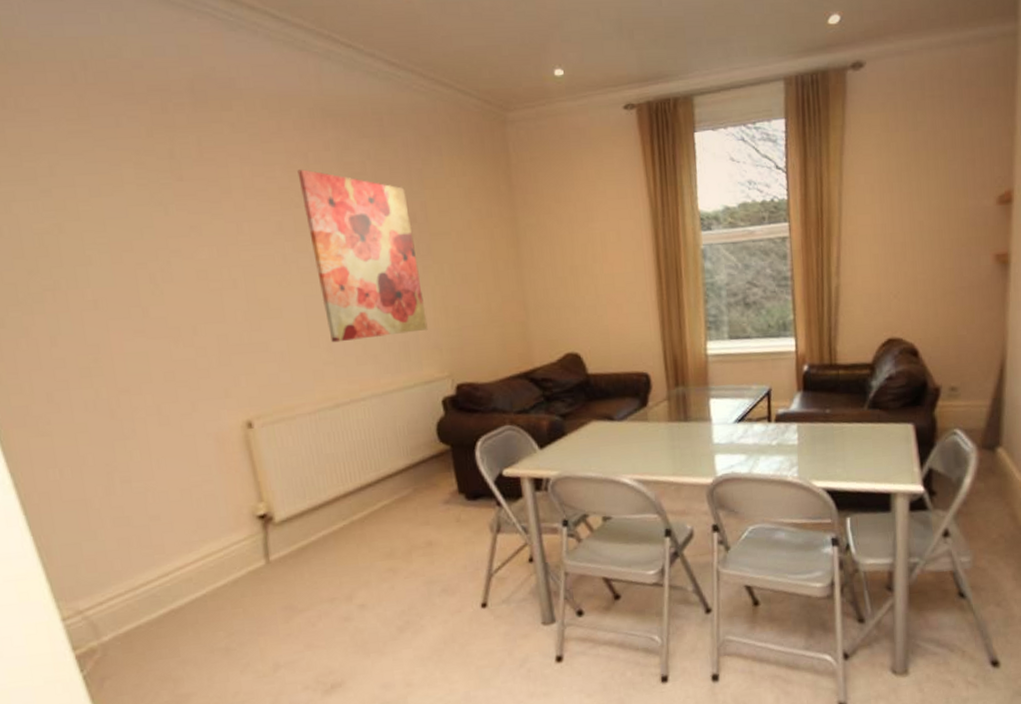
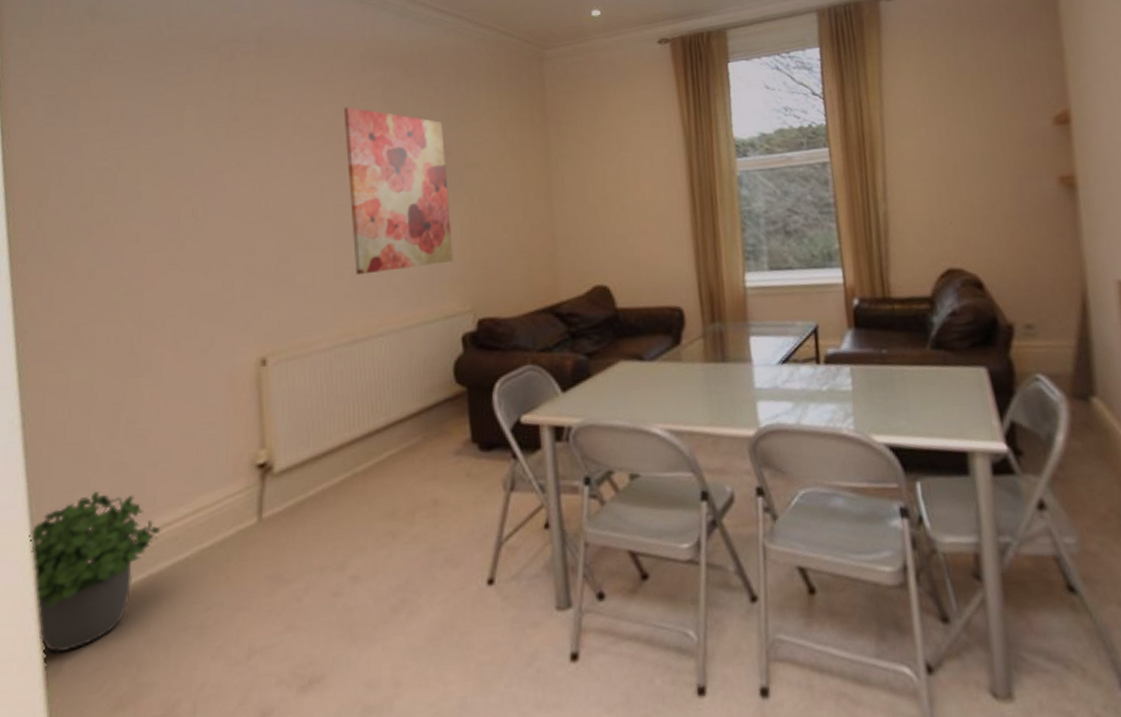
potted plant: none [45,542,175,674] -> present [29,491,161,653]

